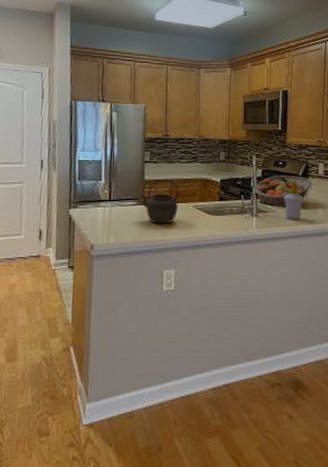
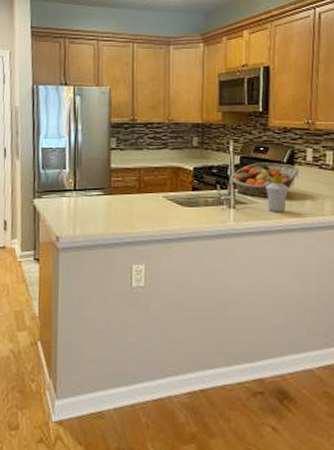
kettle: present [140,178,180,224] -> none [106,167,149,216]

